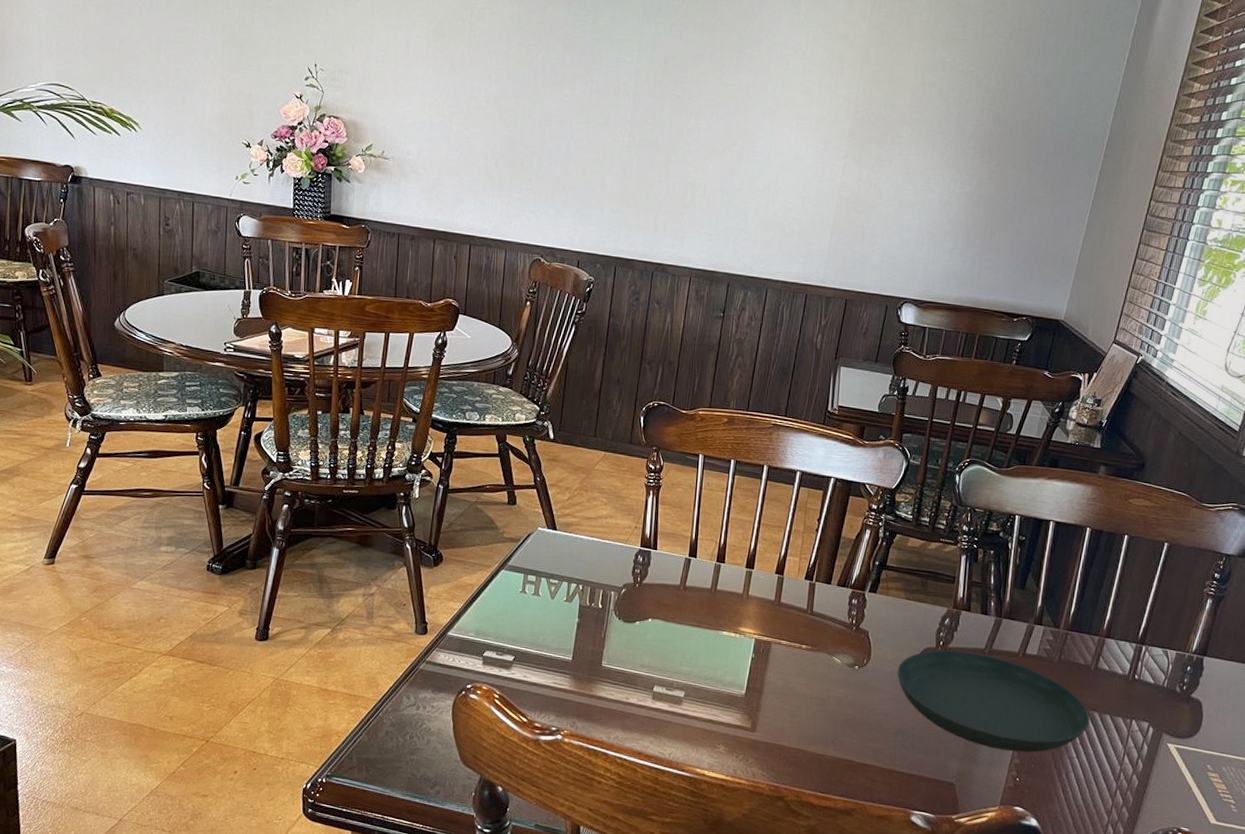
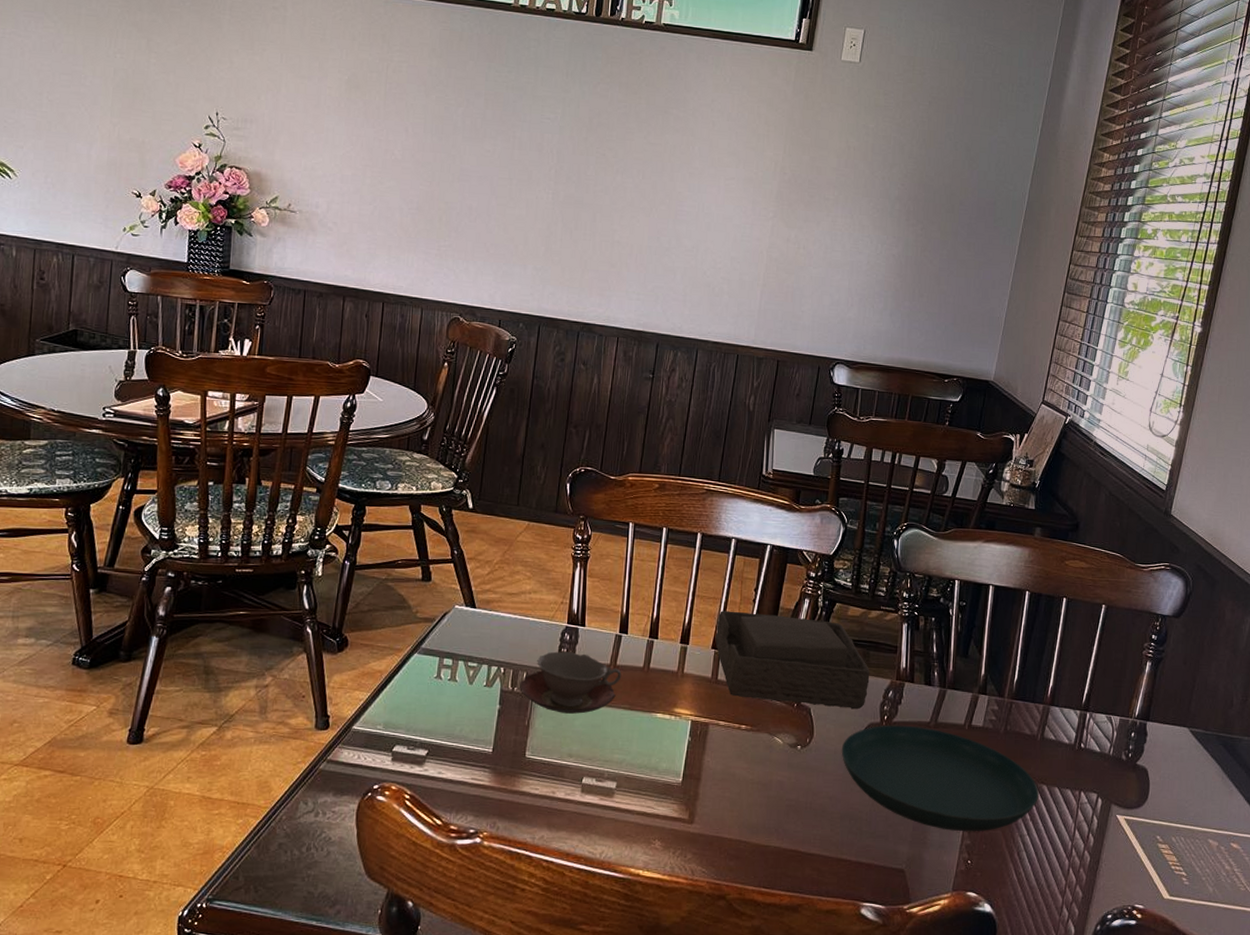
teacup: none [597,572,691,629] -> present [520,651,622,714]
napkin holder: none [778,539,928,635] -> present [715,611,870,710]

